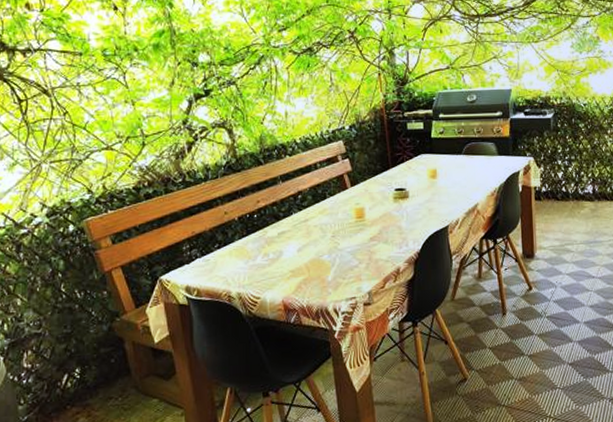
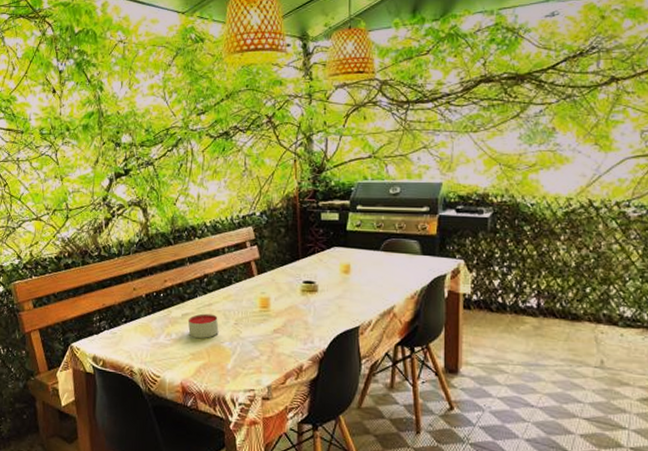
candle: none [284,229,317,255] -> present [187,313,219,338]

